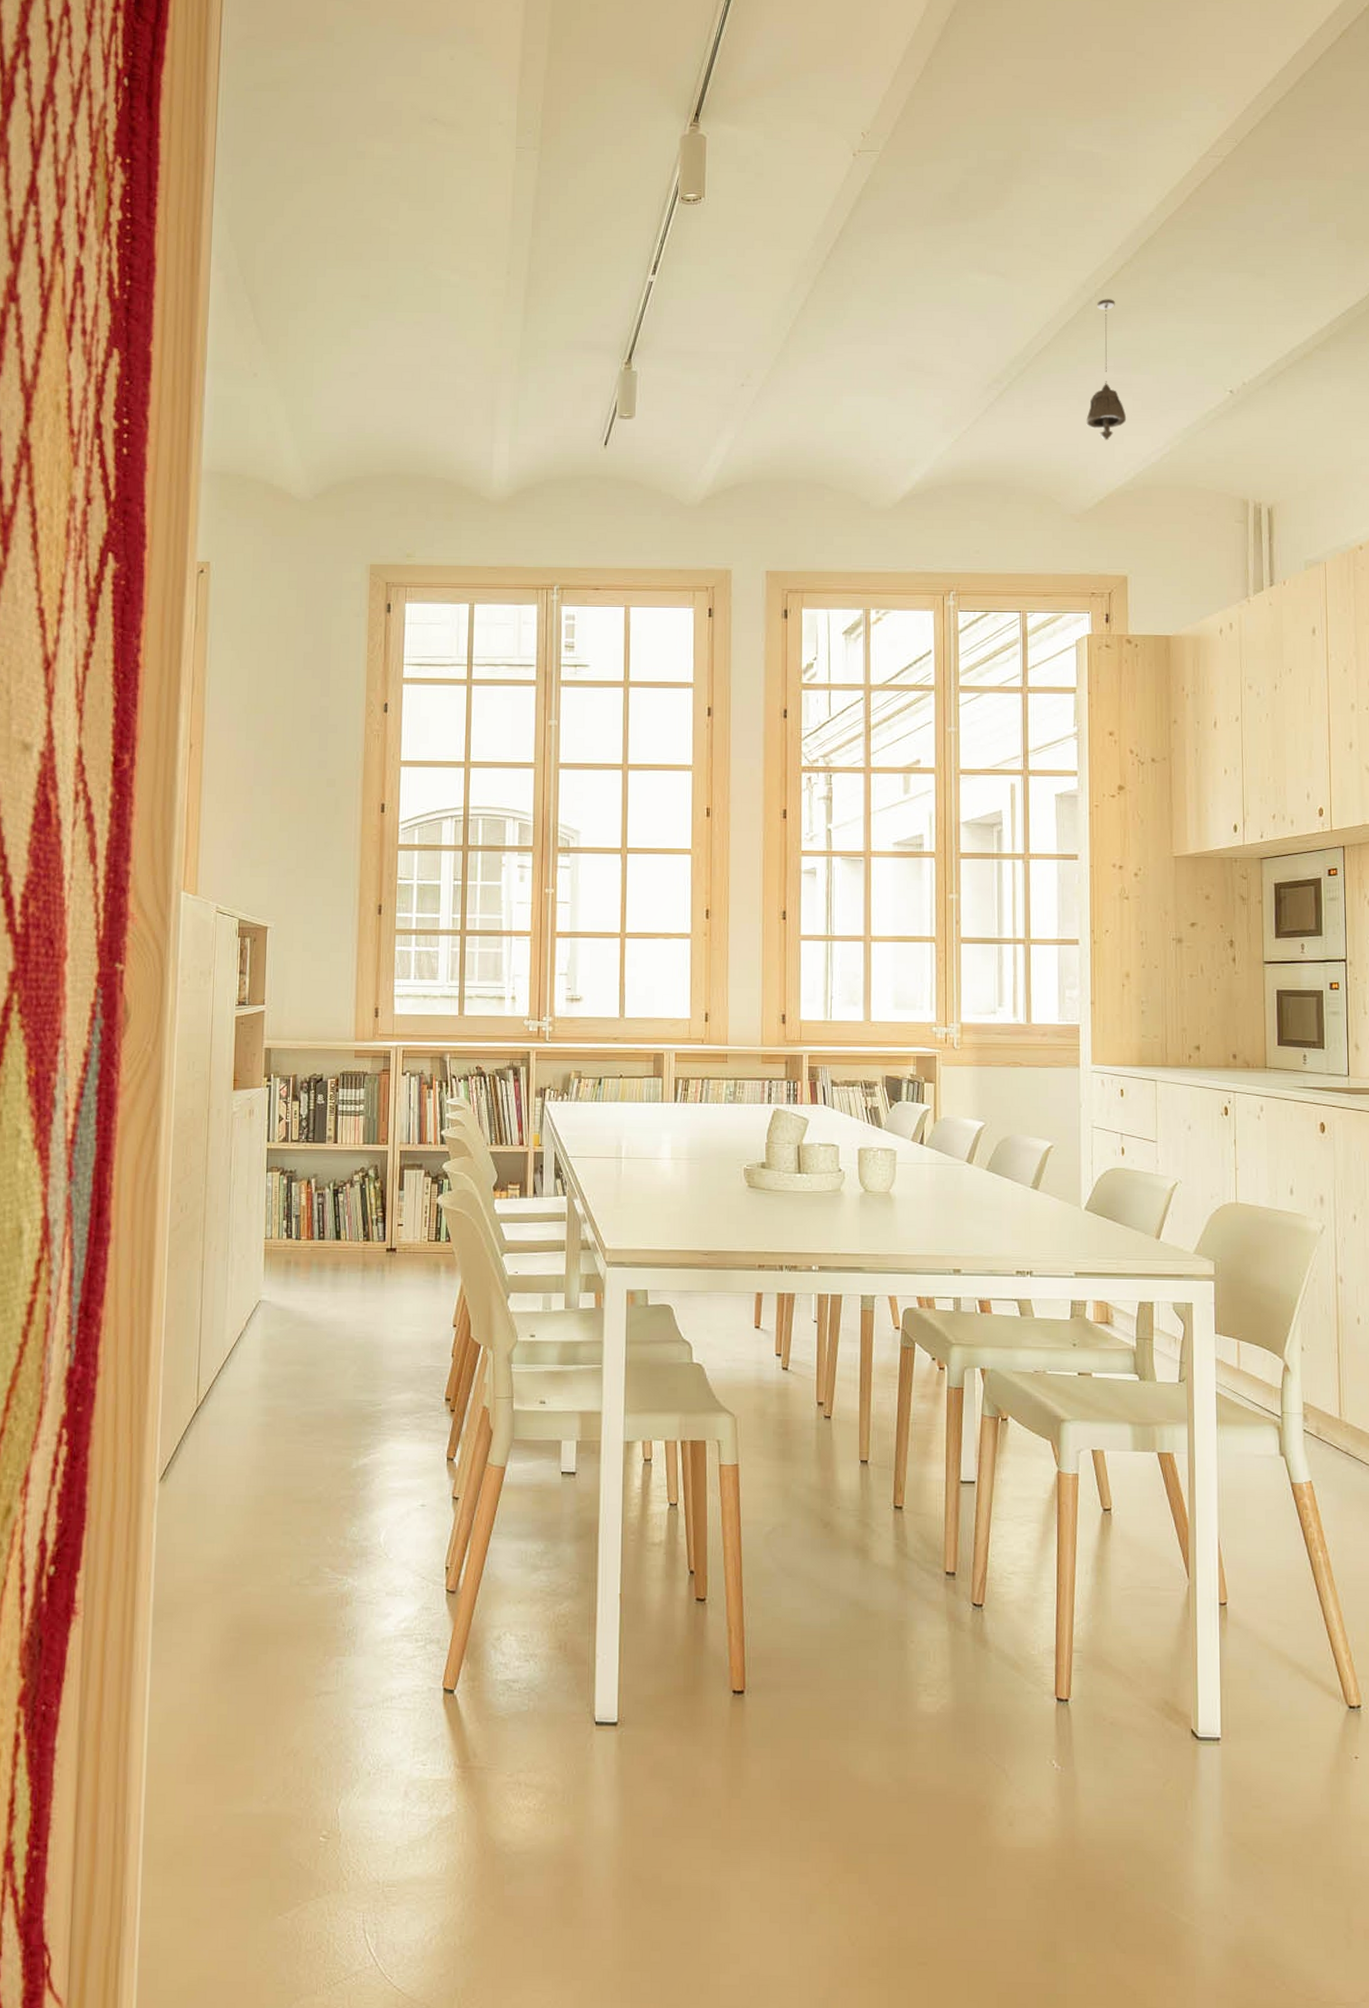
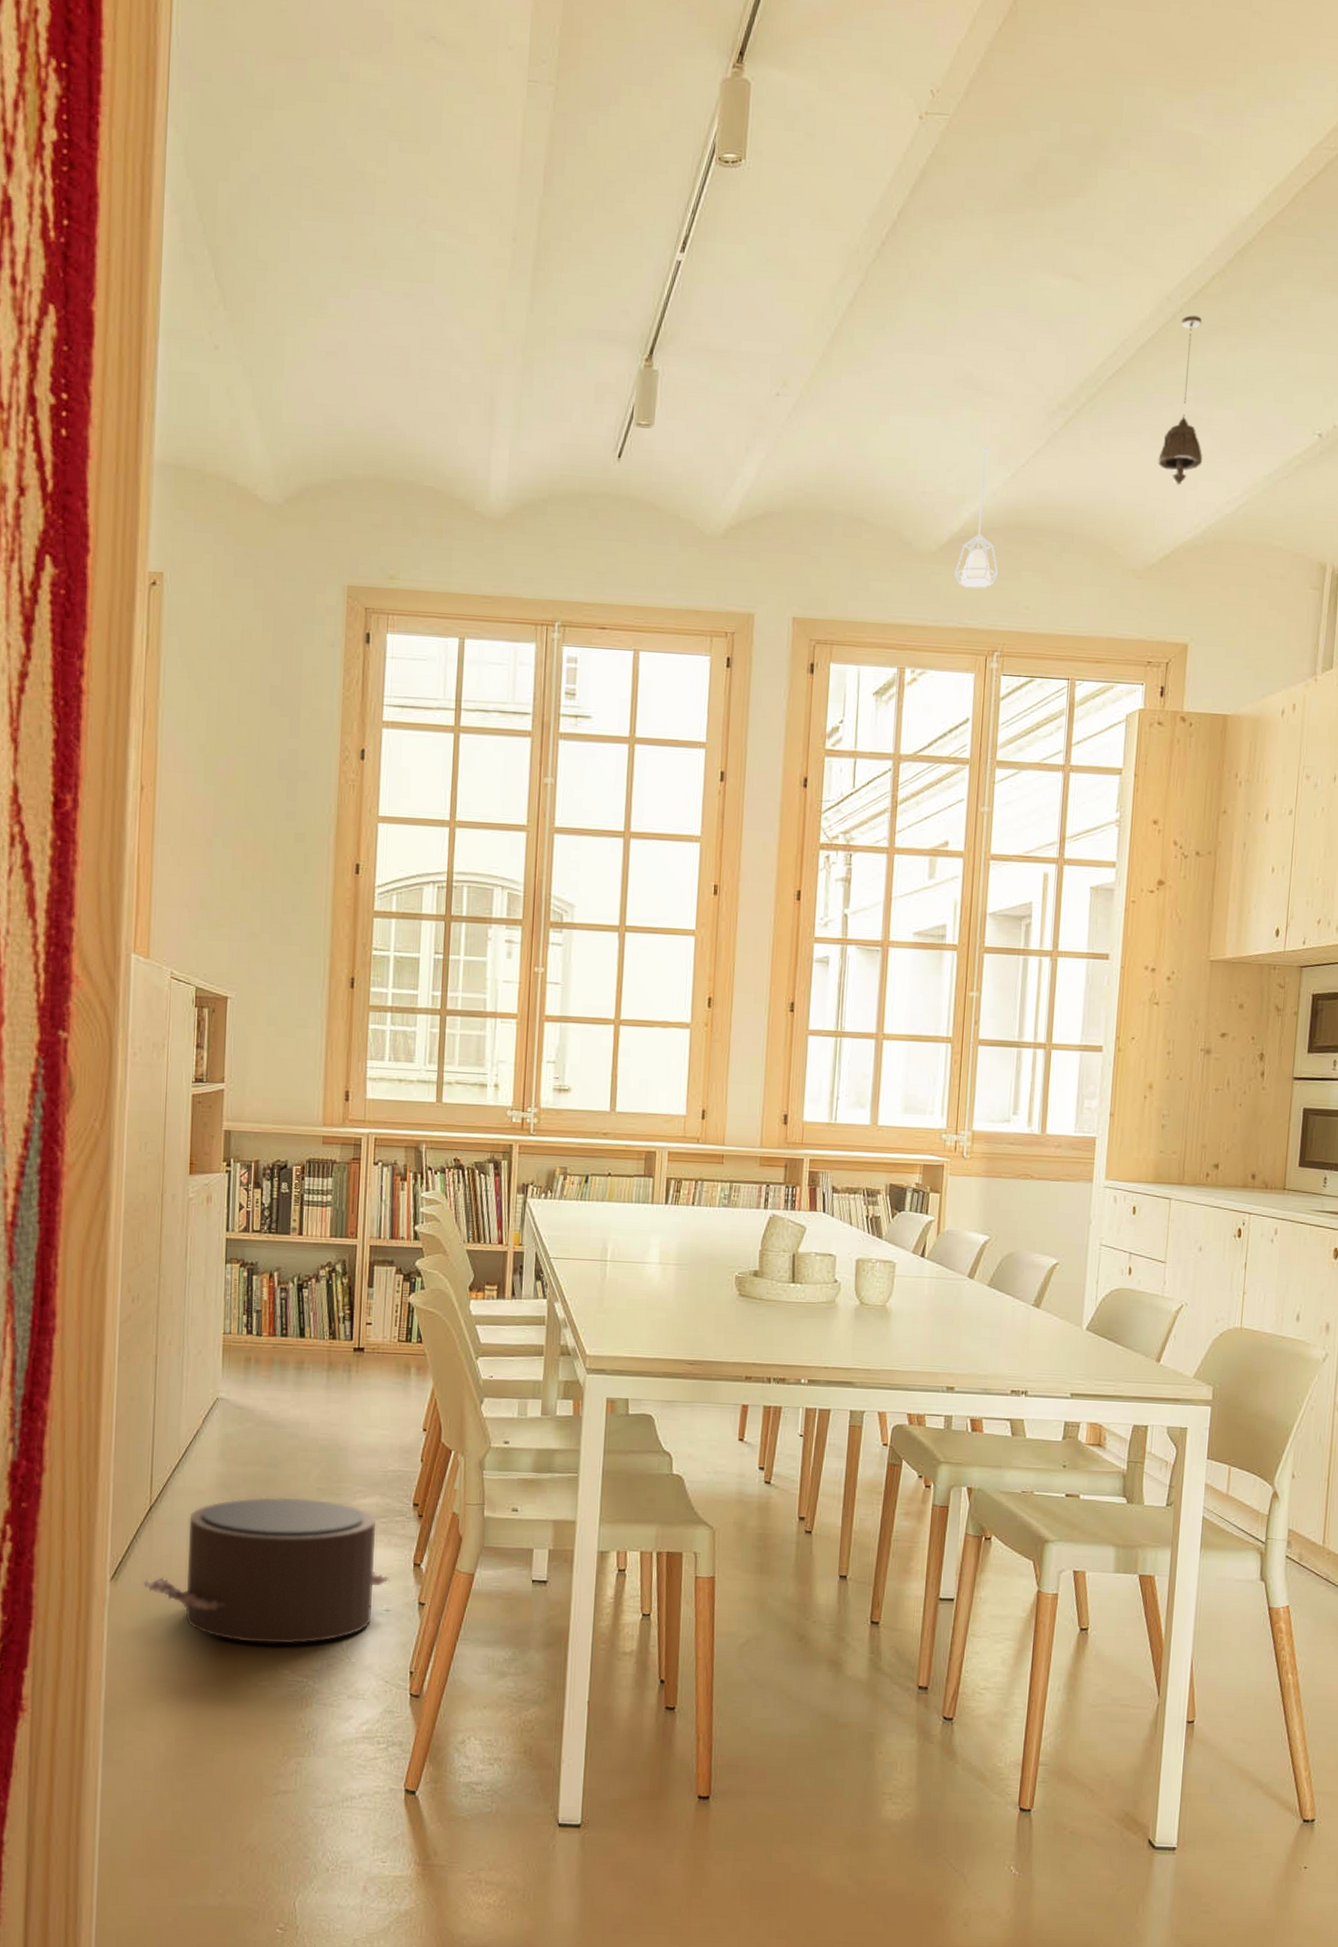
pouf: none [190,1395,426,1542] -> present [143,1497,391,1644]
pendant lamp: none [909,417,949,538] -> present [953,446,999,589]

